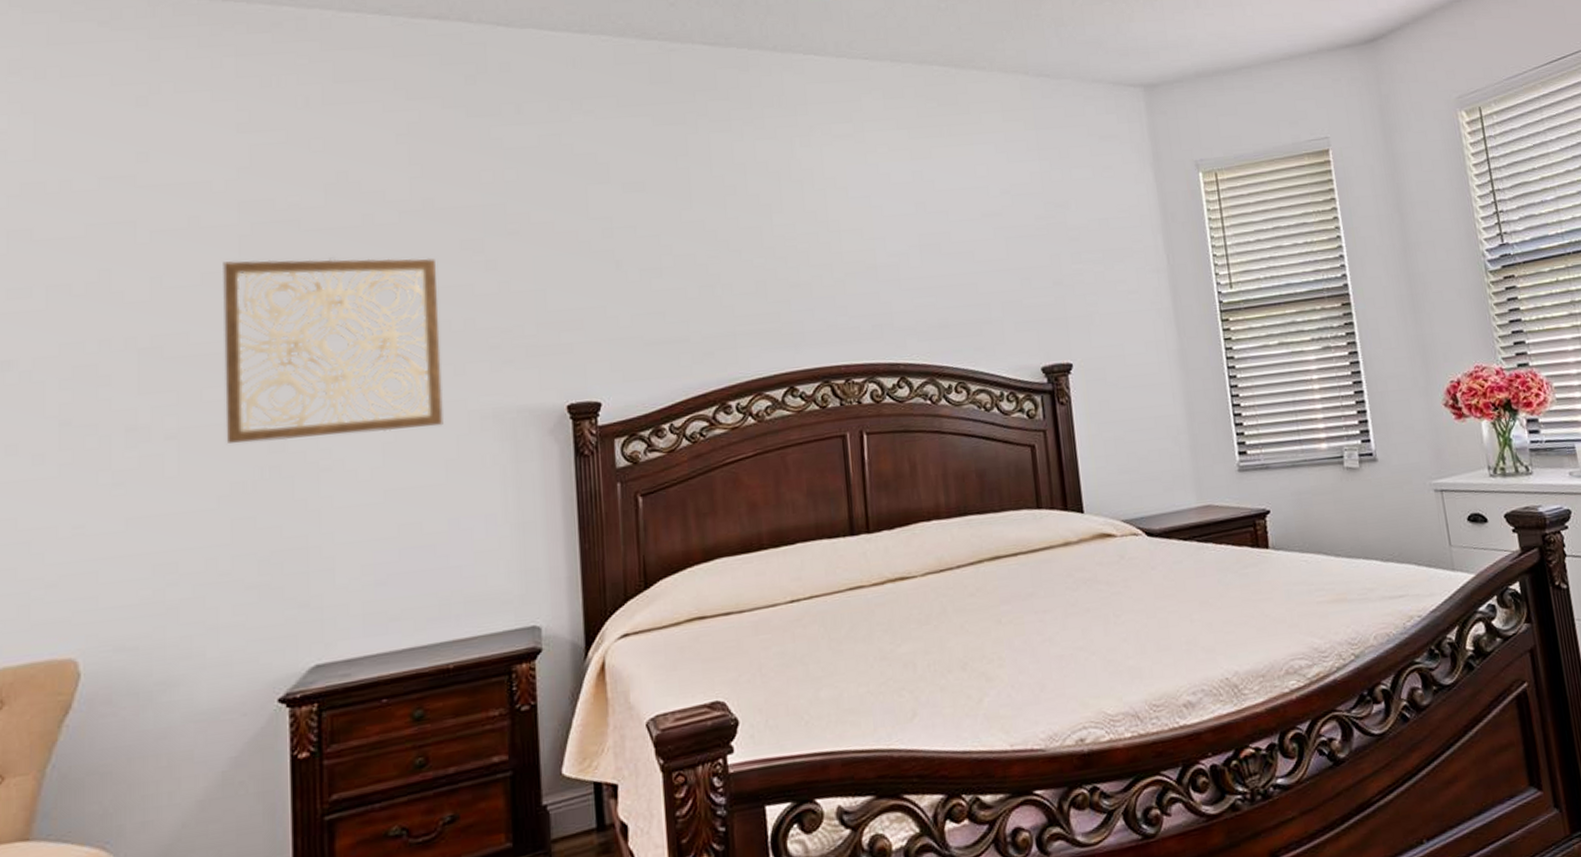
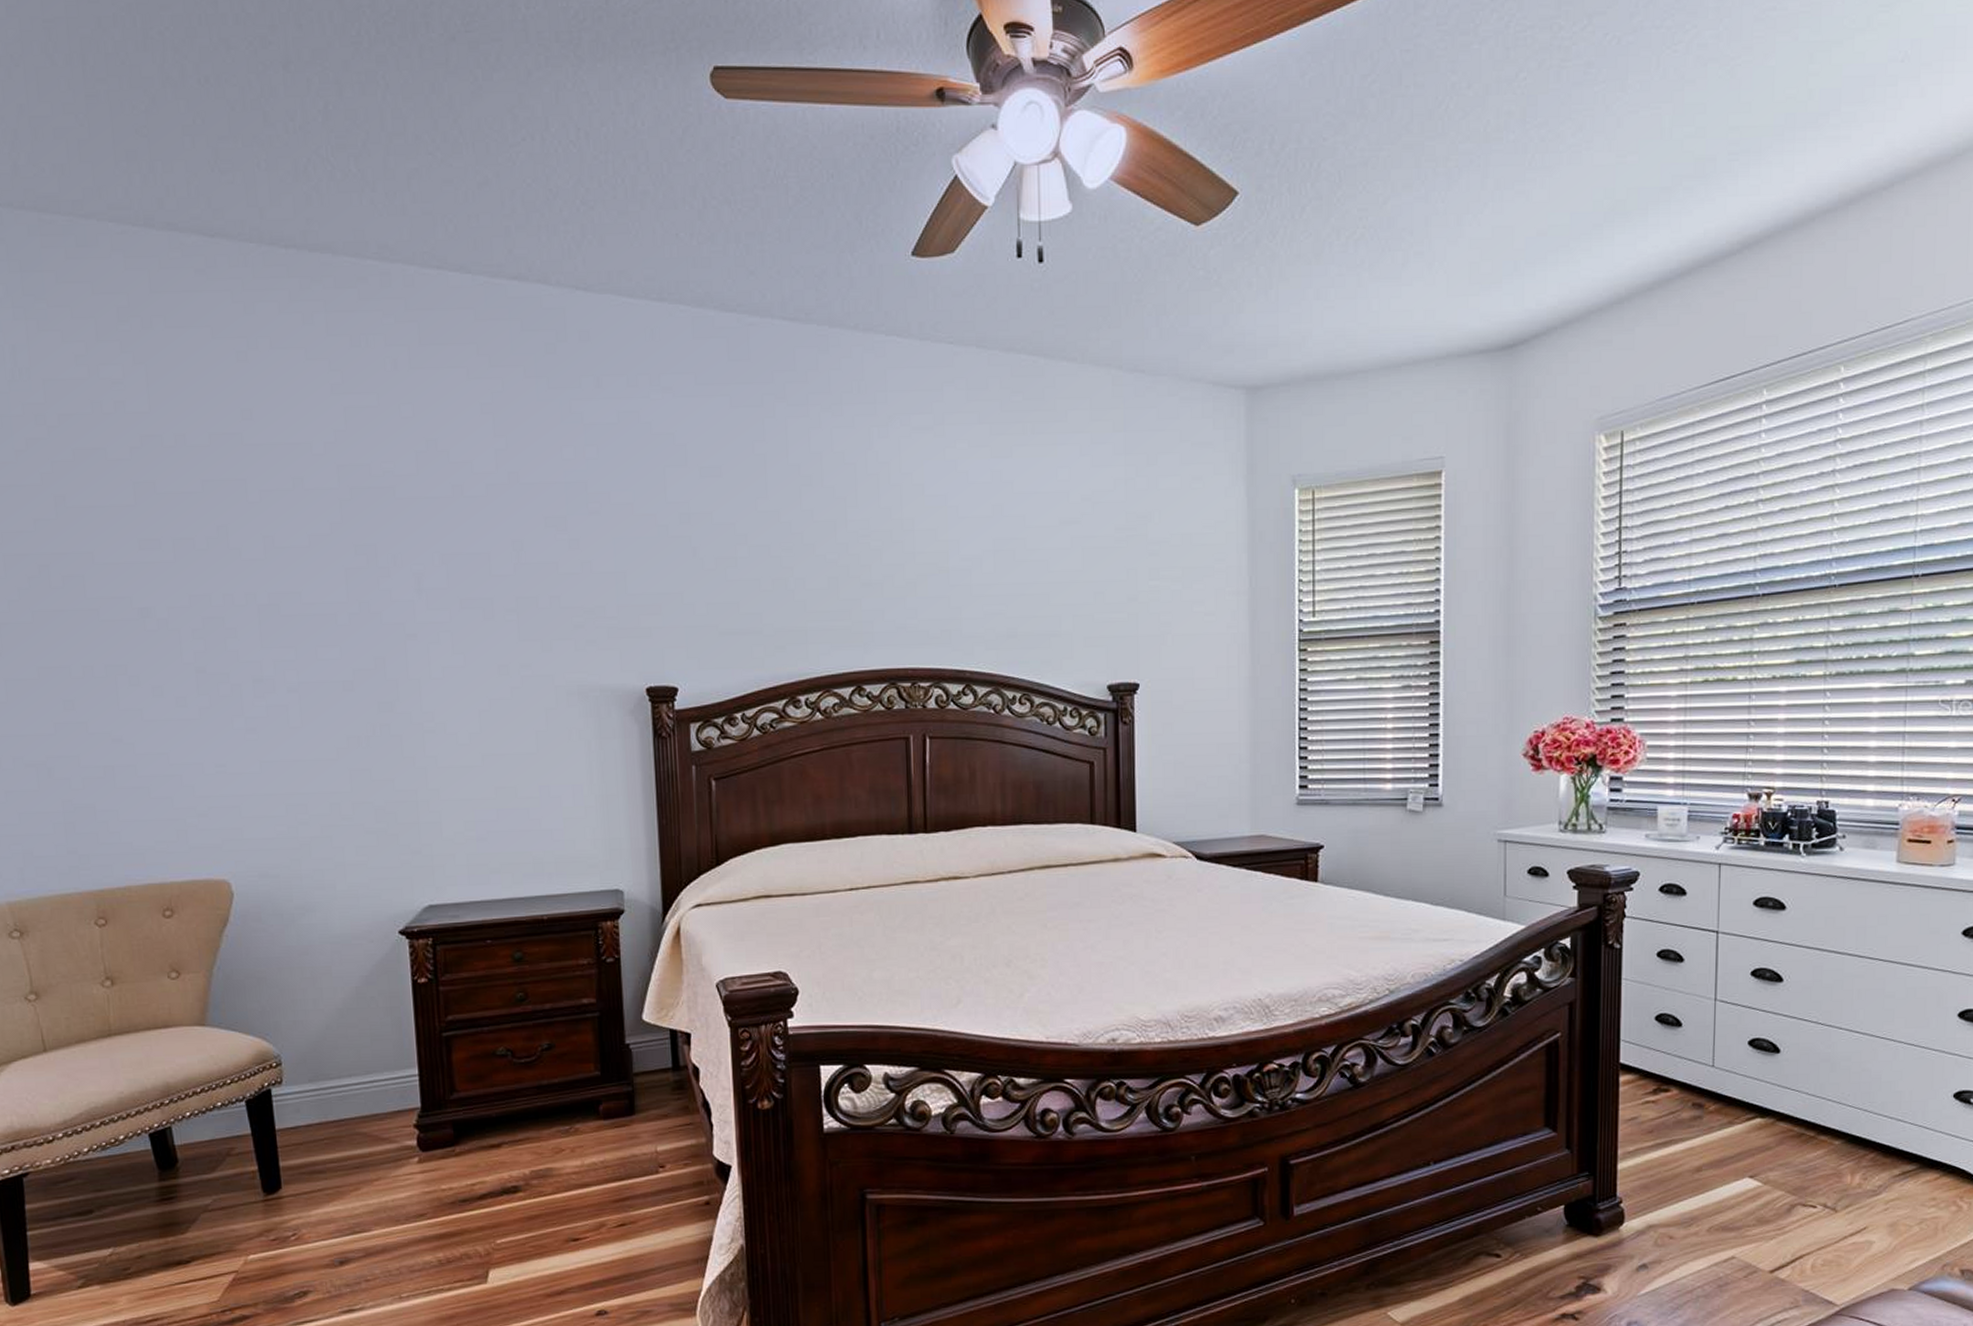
wall art: present [223,257,443,444] -> none [327,525,533,701]

